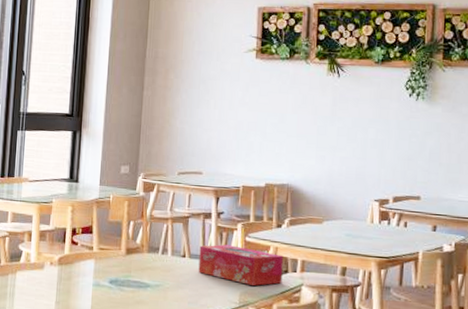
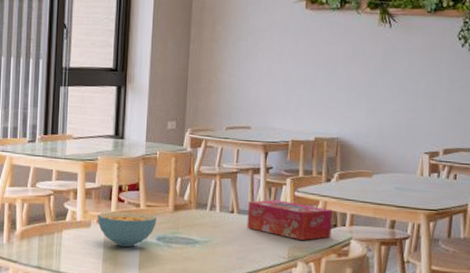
cereal bowl: none [51,253,109,289] -> present [97,211,157,247]

